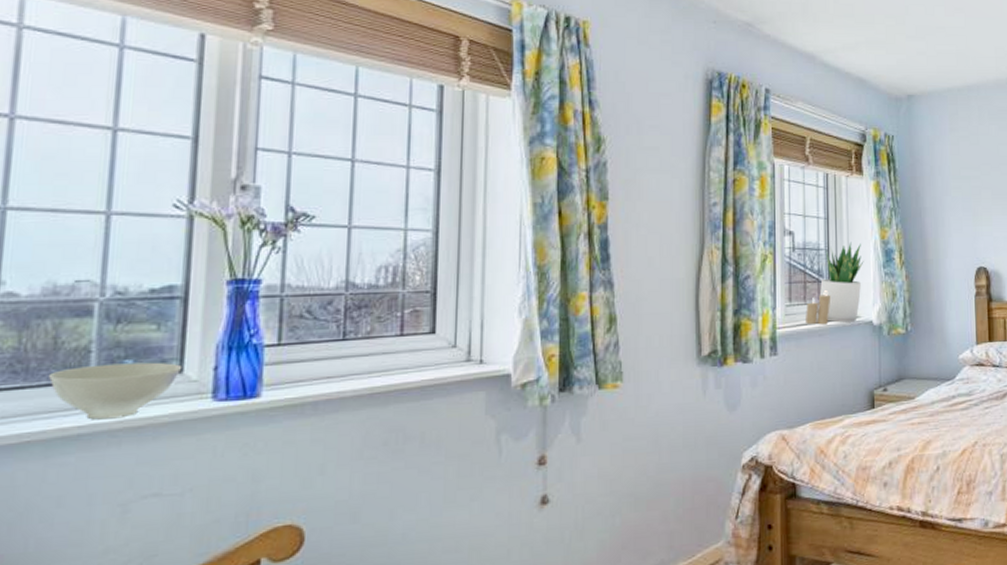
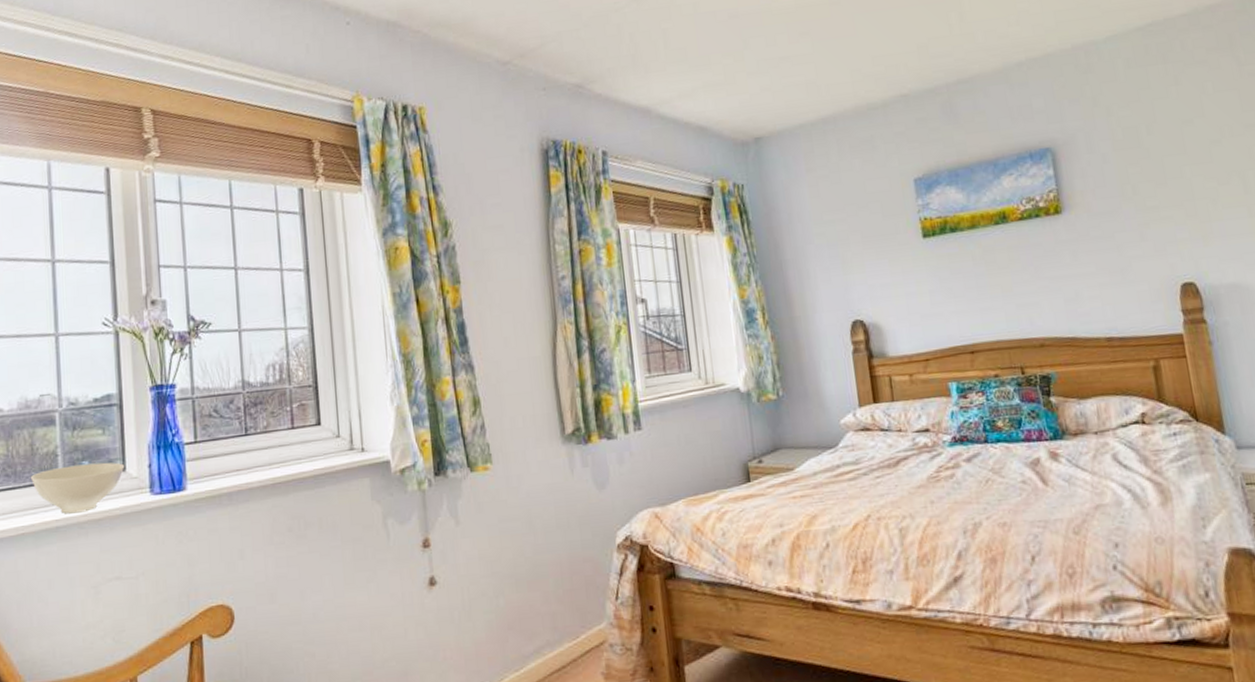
candle: present [806,291,831,325] -> none [667,359,693,397]
planter: present [820,241,864,323] -> none [679,304,724,393]

